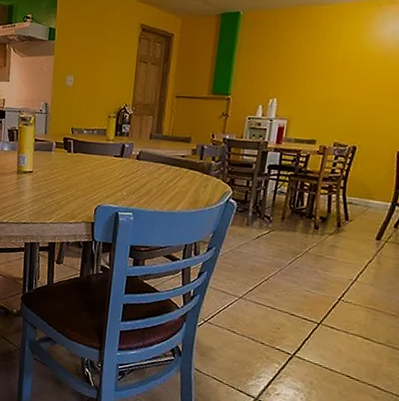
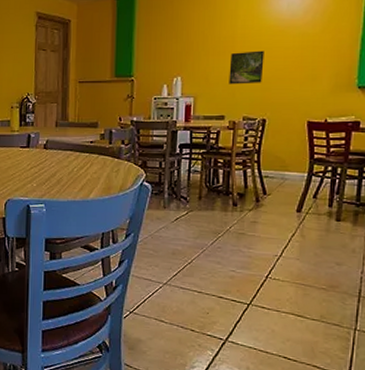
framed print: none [324,77,363,111] -> present [229,50,264,85]

